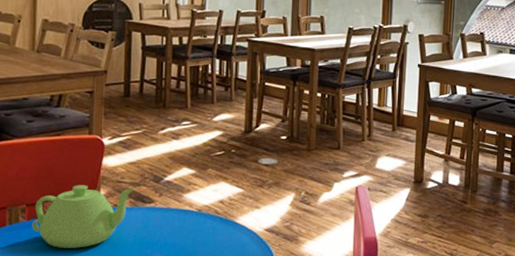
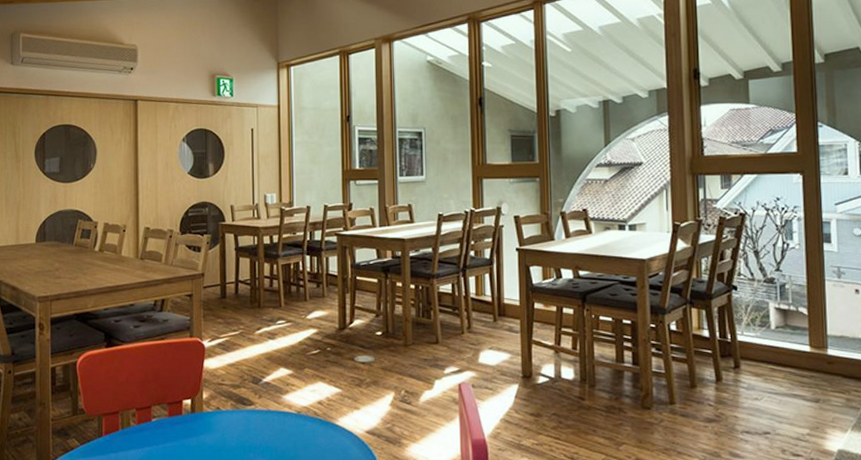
teapot: present [31,185,136,248] -> none [141,388,236,452]

